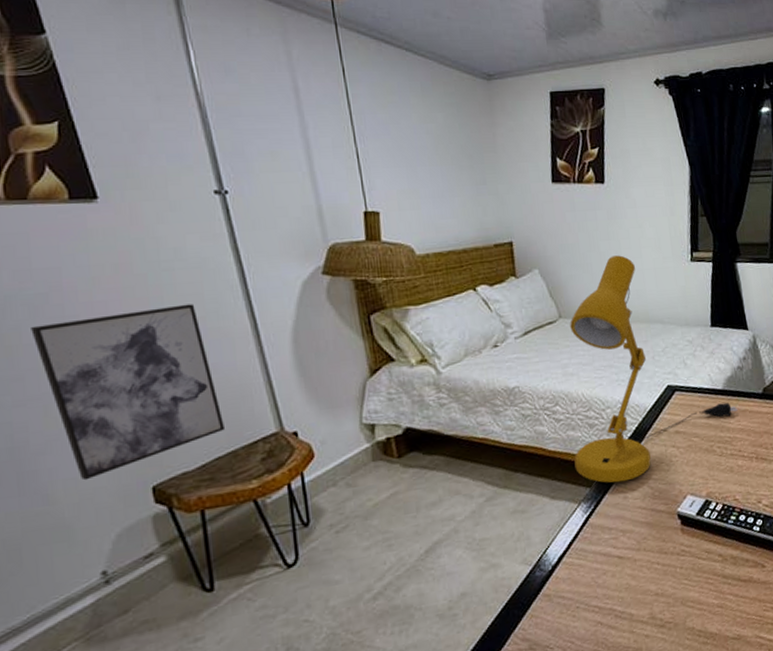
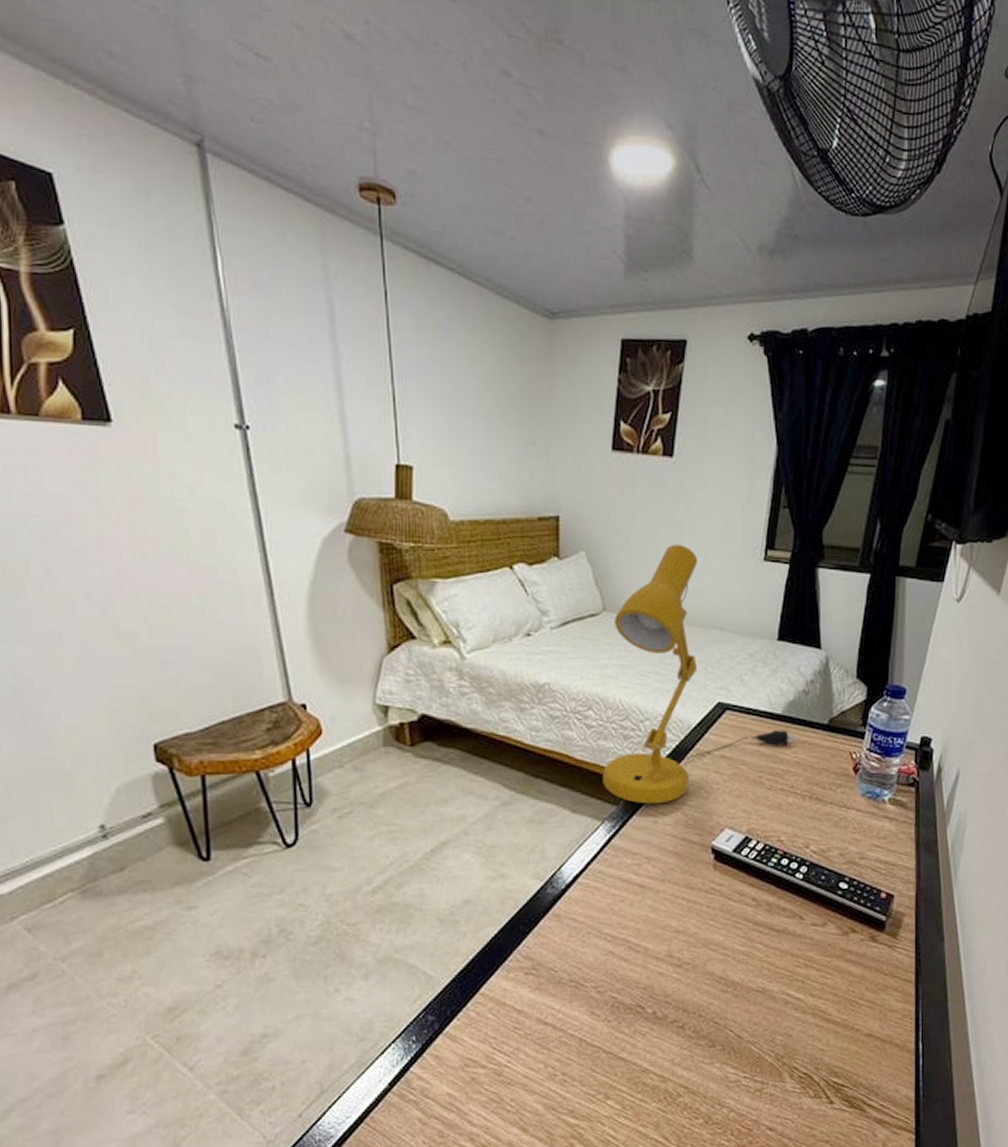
wall art: present [31,304,224,481] -> none [38,550,230,729]

